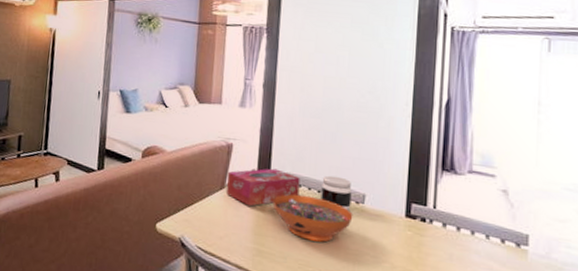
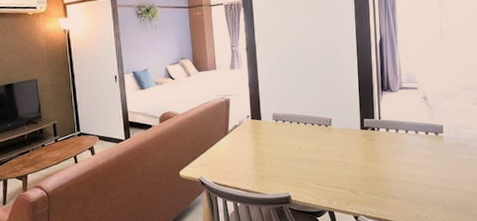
tissue box: present [226,168,300,206] -> none [228,112,284,144]
decorative bowl: present [273,194,353,242] -> none [265,127,325,160]
jar: present [321,175,352,211] -> none [299,109,322,133]

